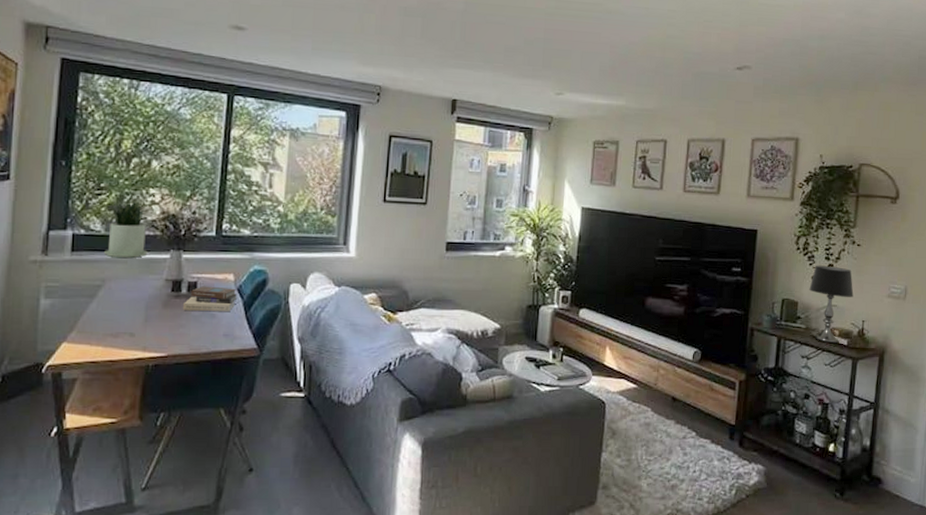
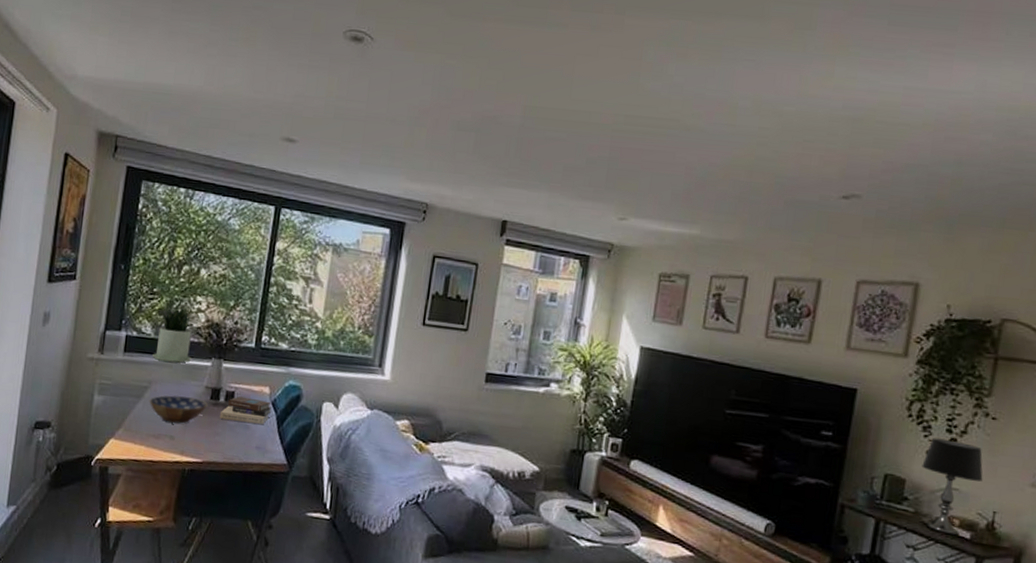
bowl: none [103,291,169,319] -> present [149,395,208,424]

